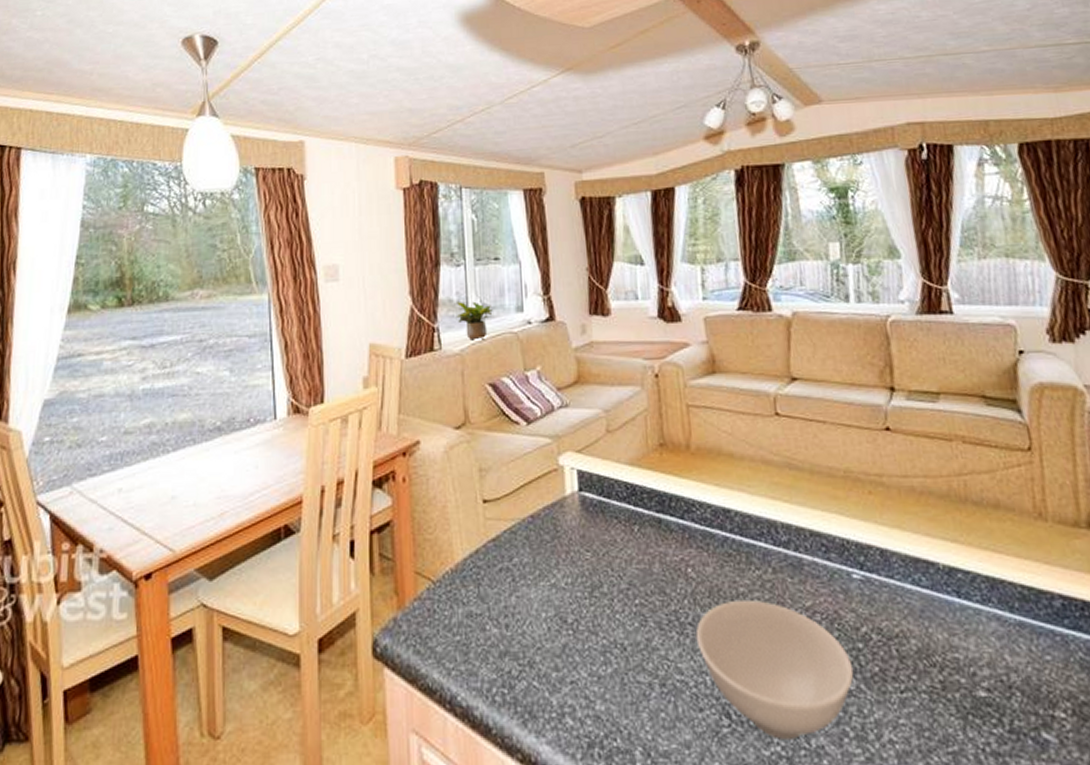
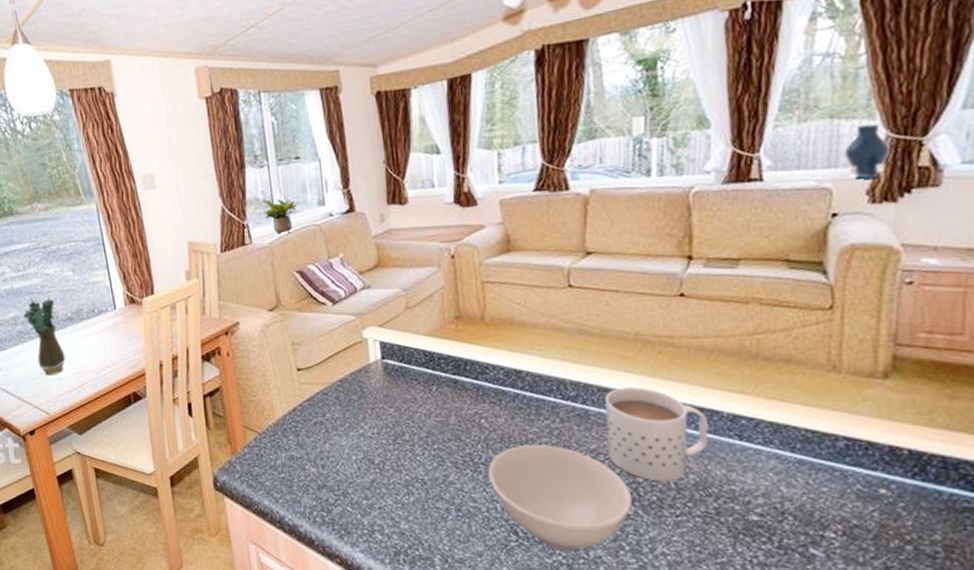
vase: none [162,400,206,501] -> present [24,297,66,376]
mug: none [818,532,928,648] -> present [604,387,709,482]
vase: none [1022,265,1063,319] -> present [844,123,891,180]

